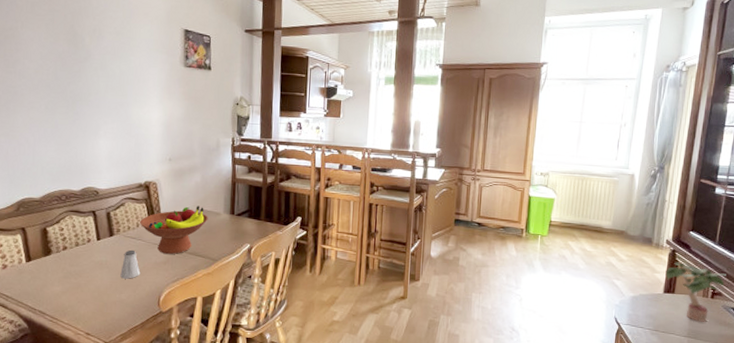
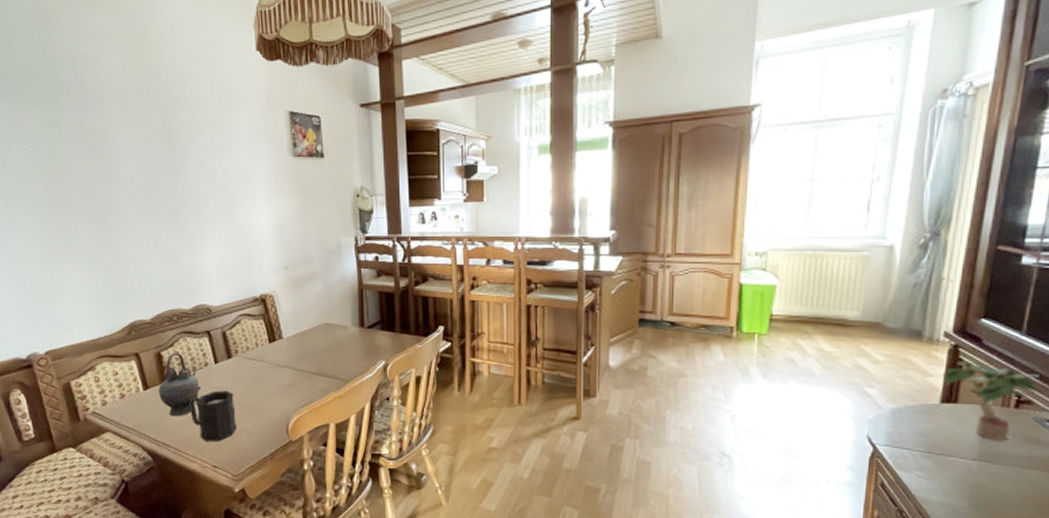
teapot: none [40,228,82,287] -> present [158,352,202,417]
mug: none [69,264,113,311] -> present [190,390,238,442]
saltshaker: present [120,249,141,279] -> none [243,372,265,405]
fruit bowl: present [140,205,208,254] -> none [259,319,335,376]

